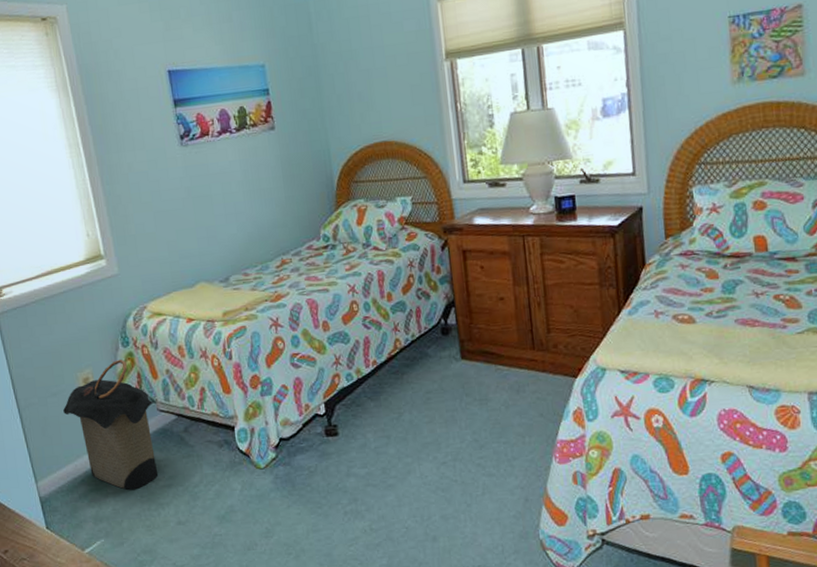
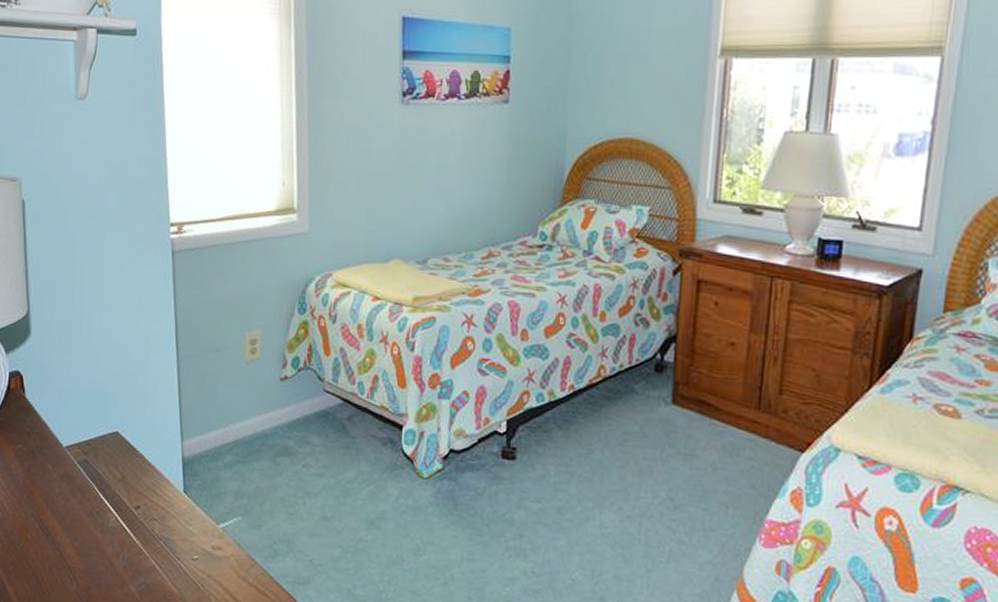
laundry hamper: present [63,359,158,490] -> none [224,325,322,471]

